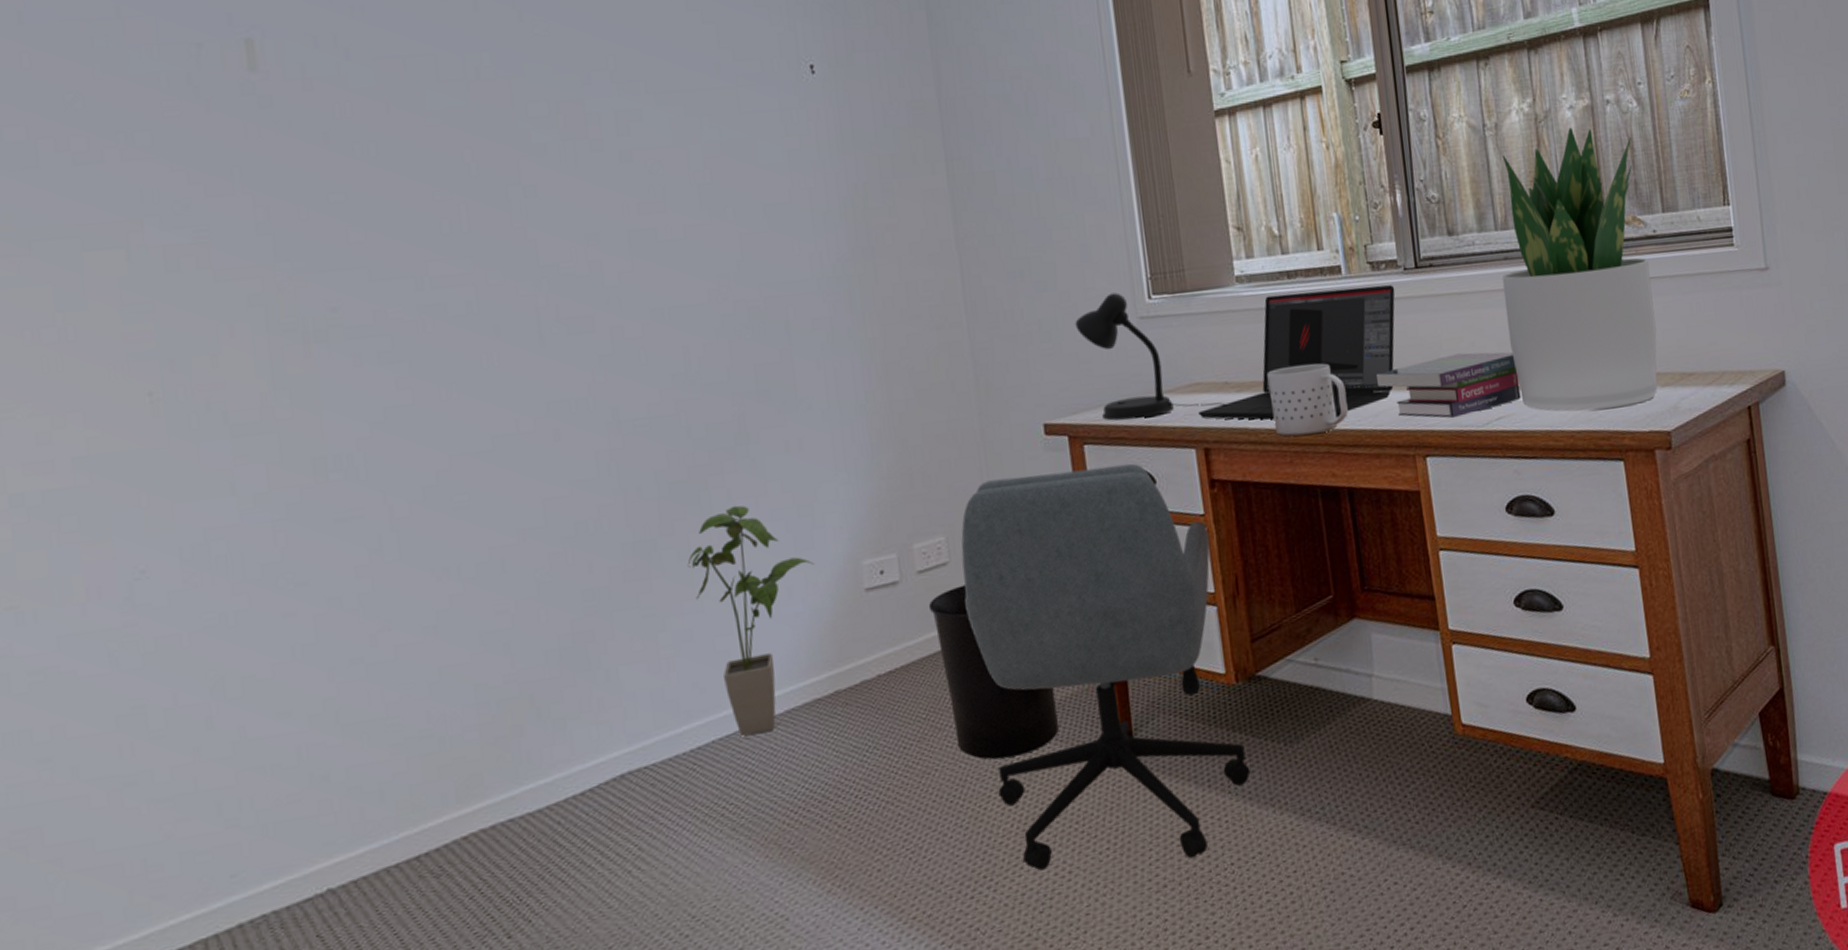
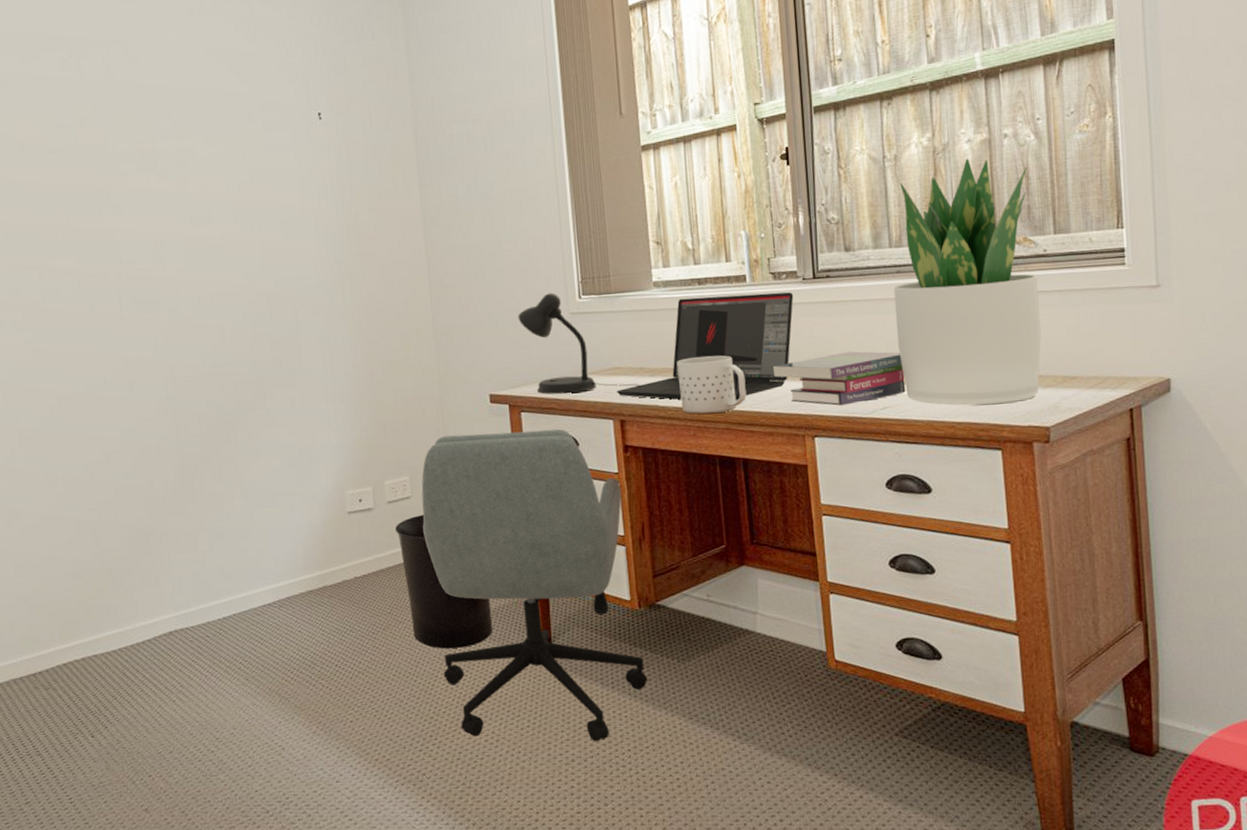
house plant: present [687,505,815,737] -> none [219,443,311,613]

